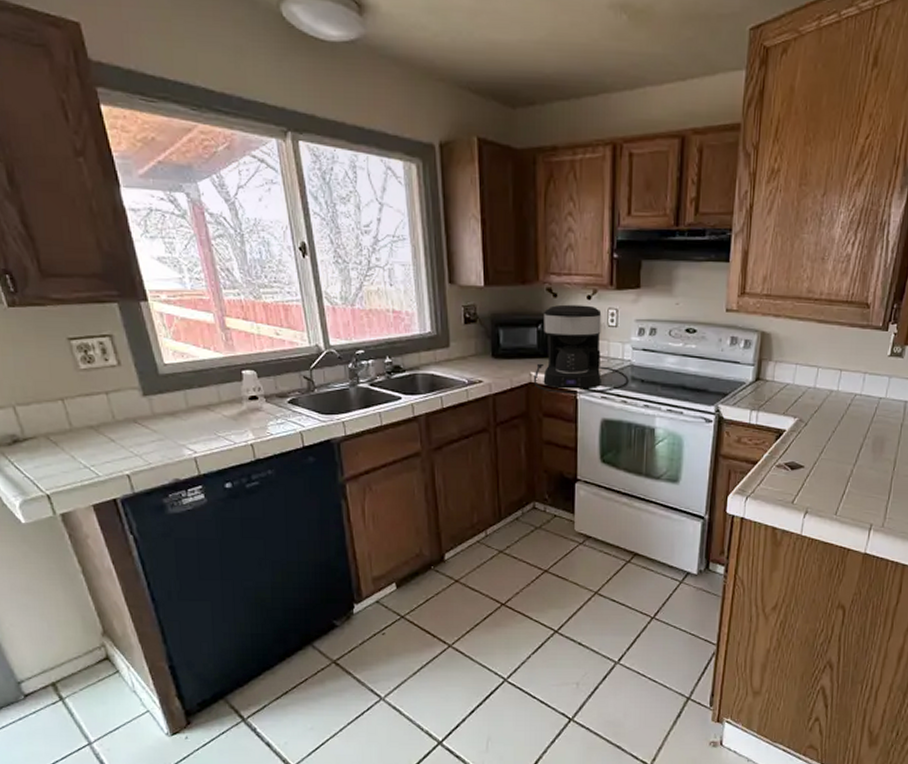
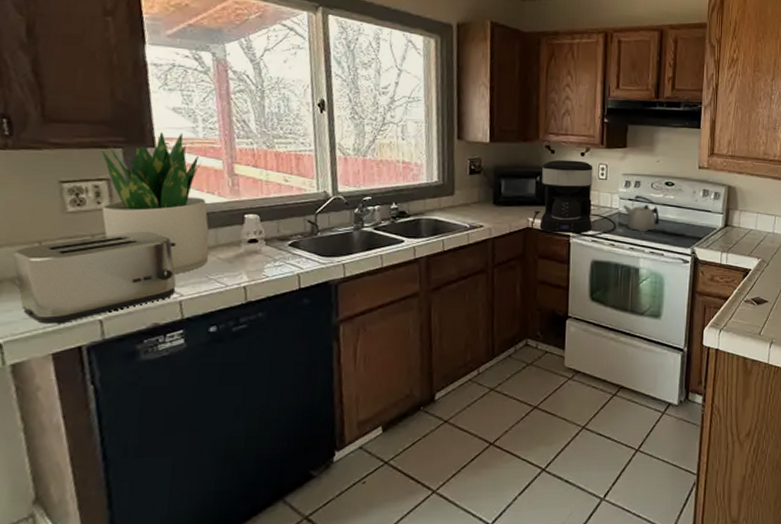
toaster: none [42,388,189,478] -> present [13,231,177,324]
planter: none [99,284,215,432] -> present [101,132,209,275]
kettle: none [635,344,679,387] -> present [622,195,660,232]

